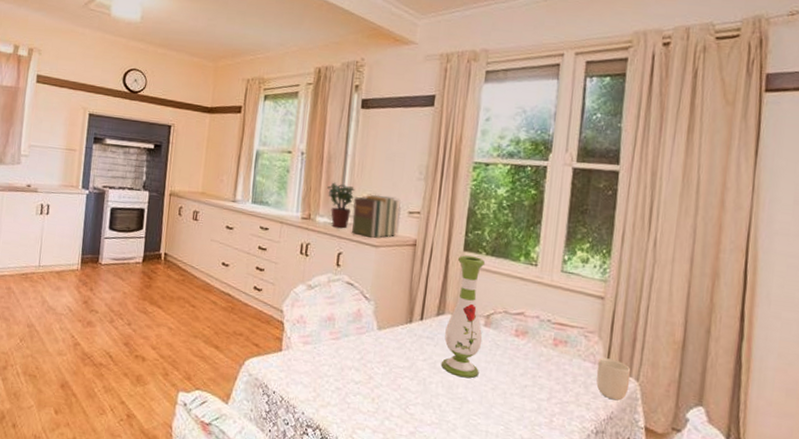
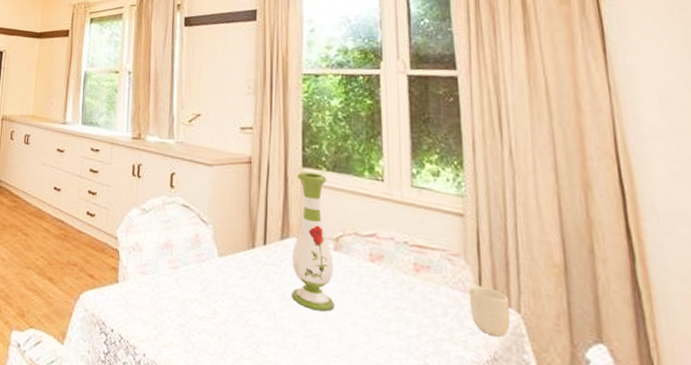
potted plant: present [327,182,355,229] -> none [156,100,184,148]
books: present [352,194,400,239] -> none [183,110,231,157]

